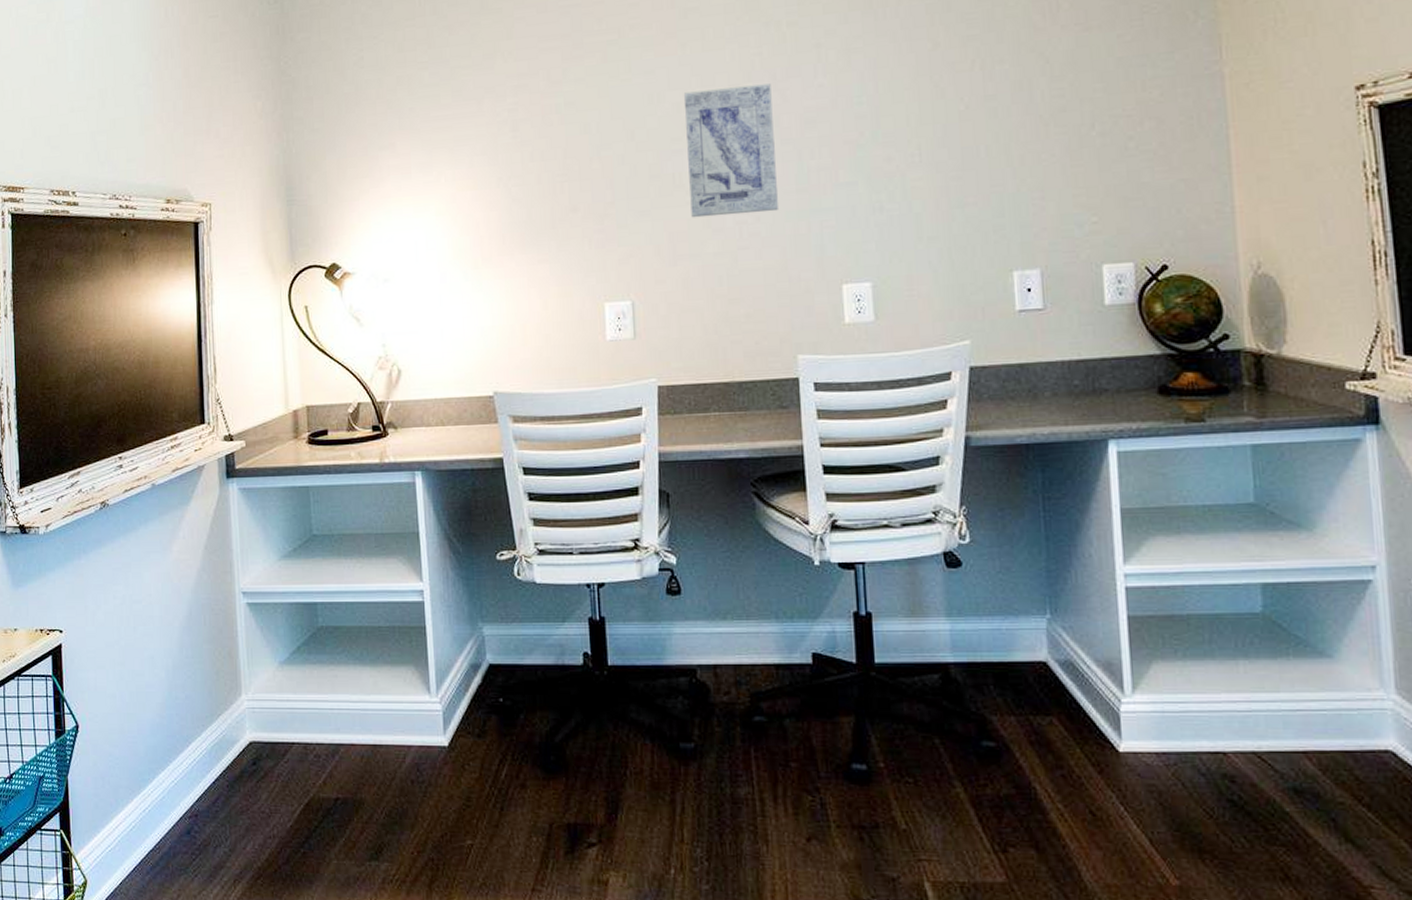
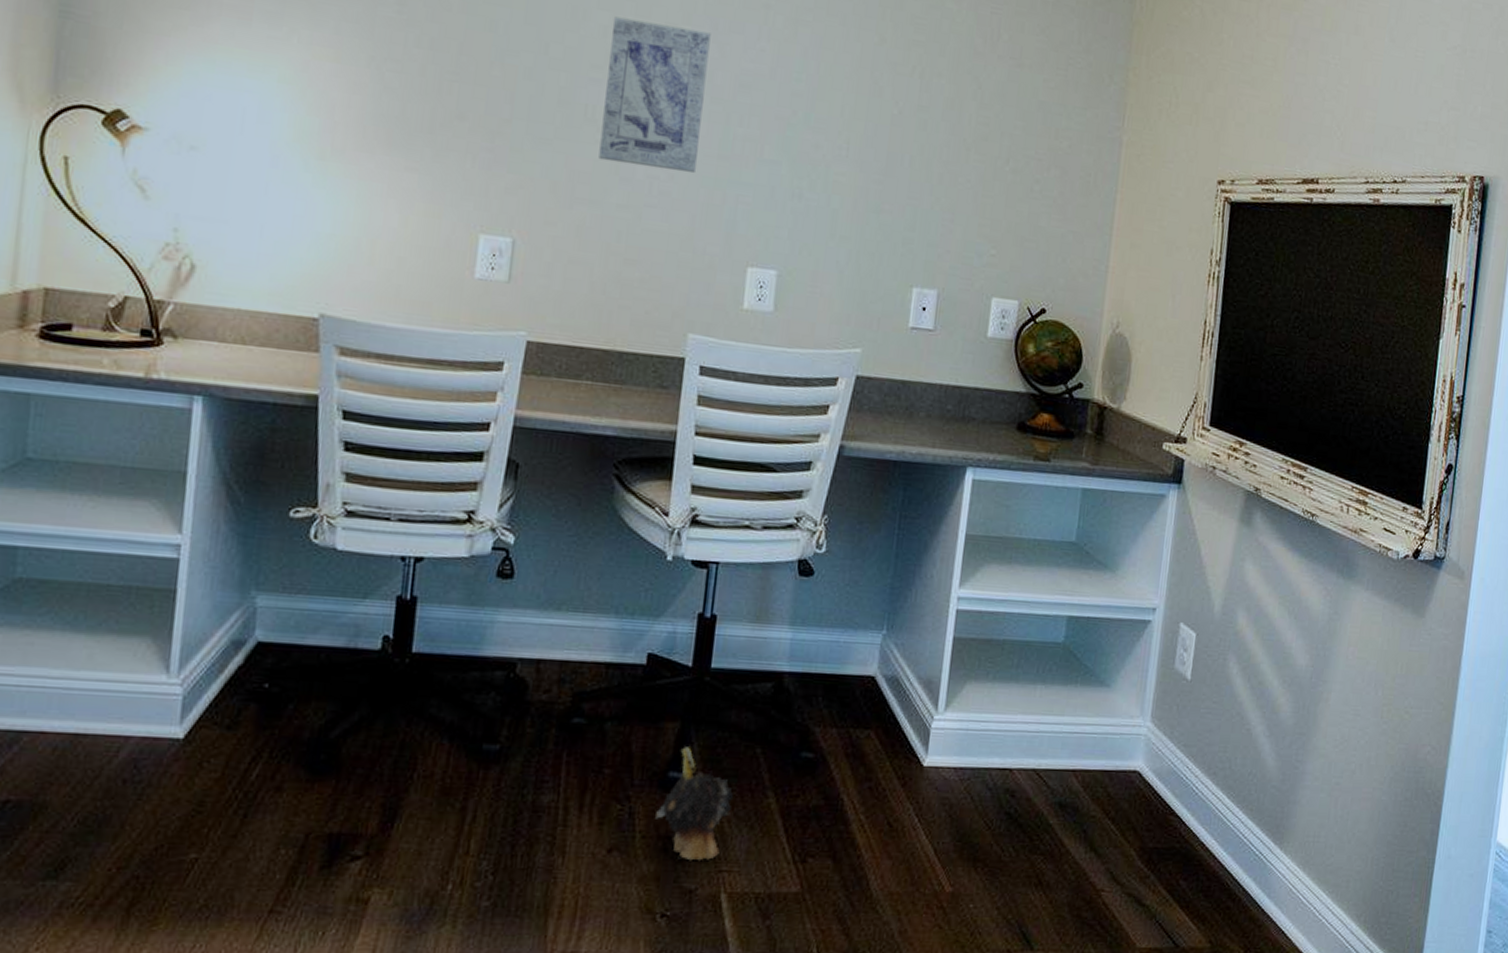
plush toy: none [846,739,920,849] -> present [655,747,734,860]

